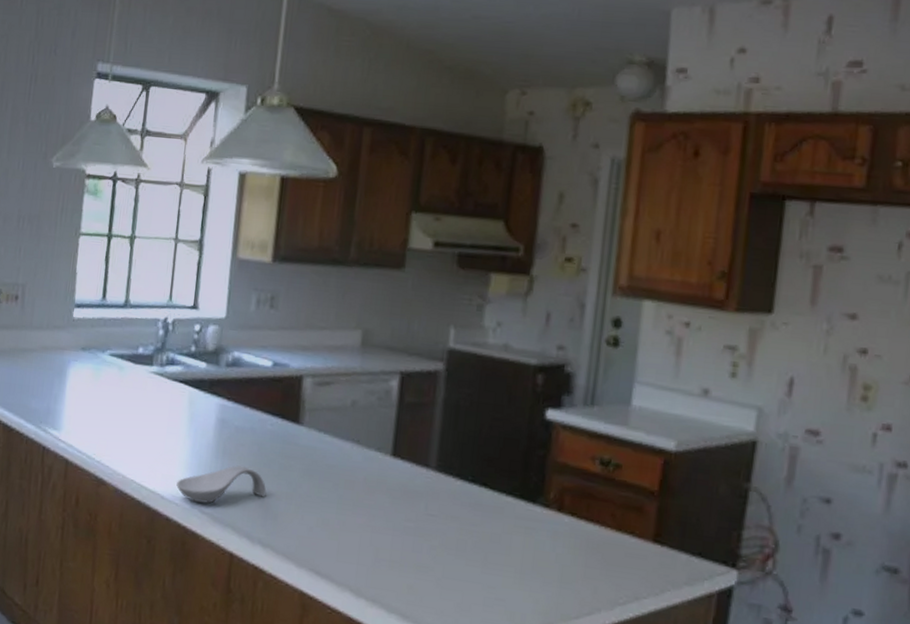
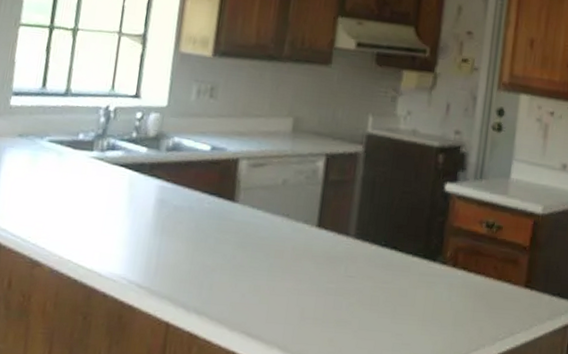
spoon rest: present [176,465,267,504] -> none [114,241,203,278]

